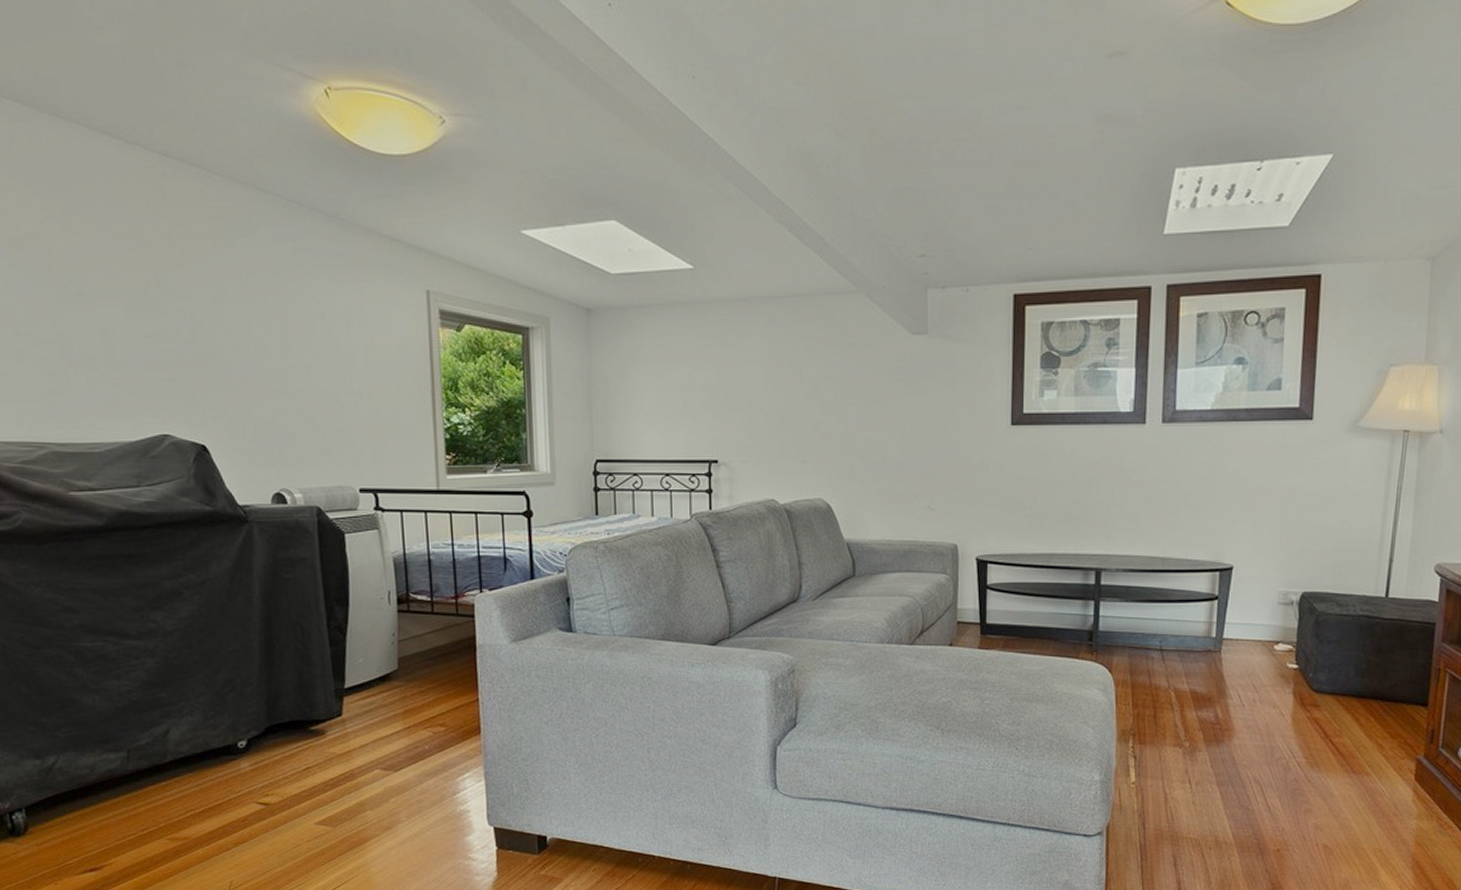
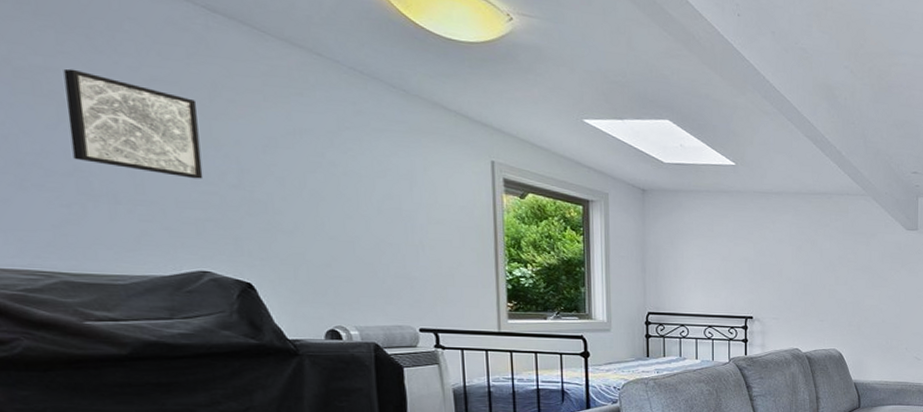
wall art: none [49,233,163,337] -> present [63,68,204,179]

